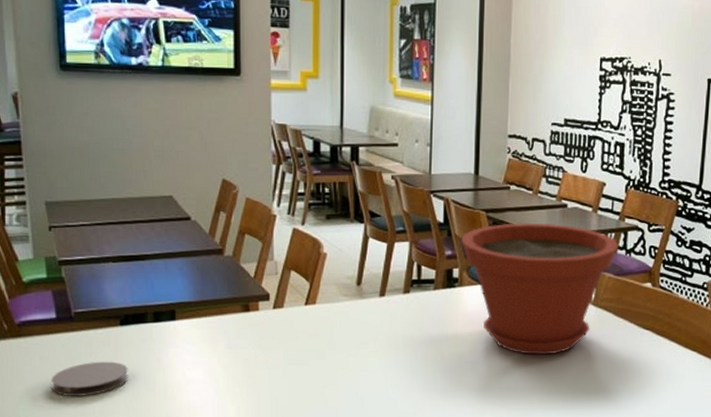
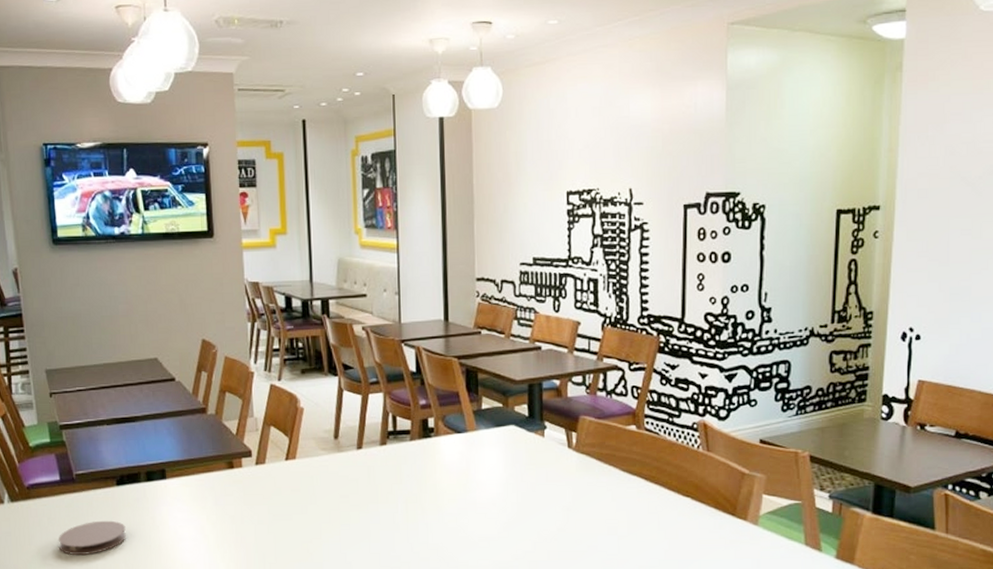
plant pot: present [461,222,618,355] -> none [435,367,598,505]

